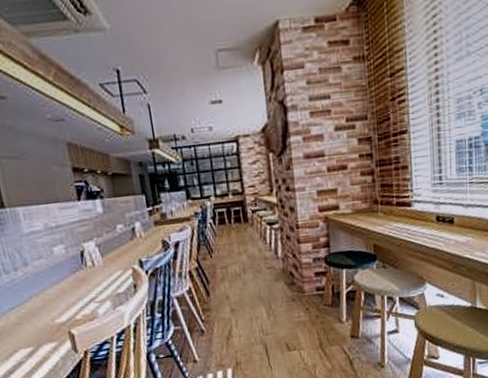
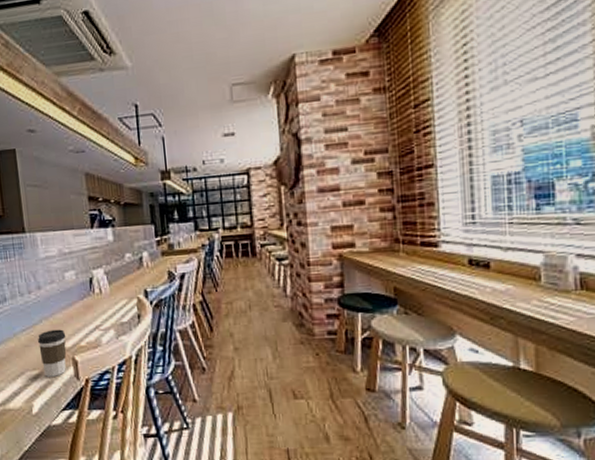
coffee cup: none [29,304,63,353] -> present [38,329,67,377]

